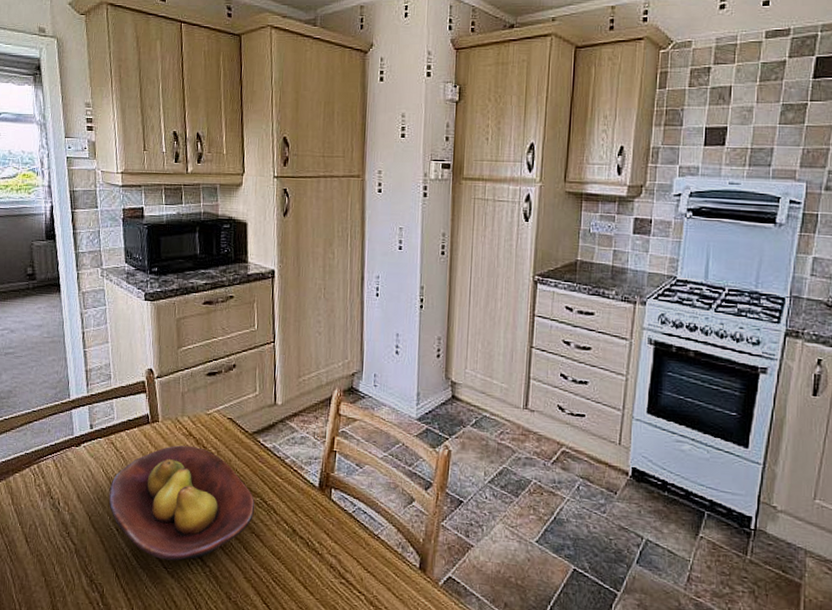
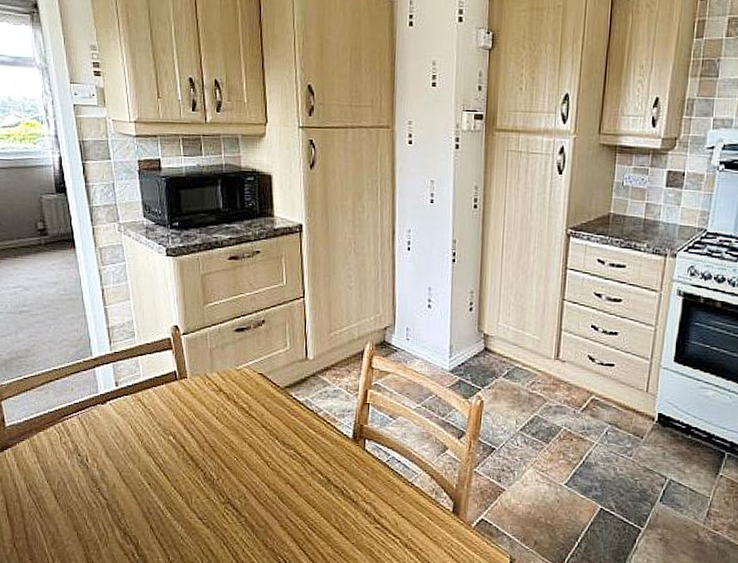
fruit bowl: present [108,445,255,561] -> none [138,401,289,512]

